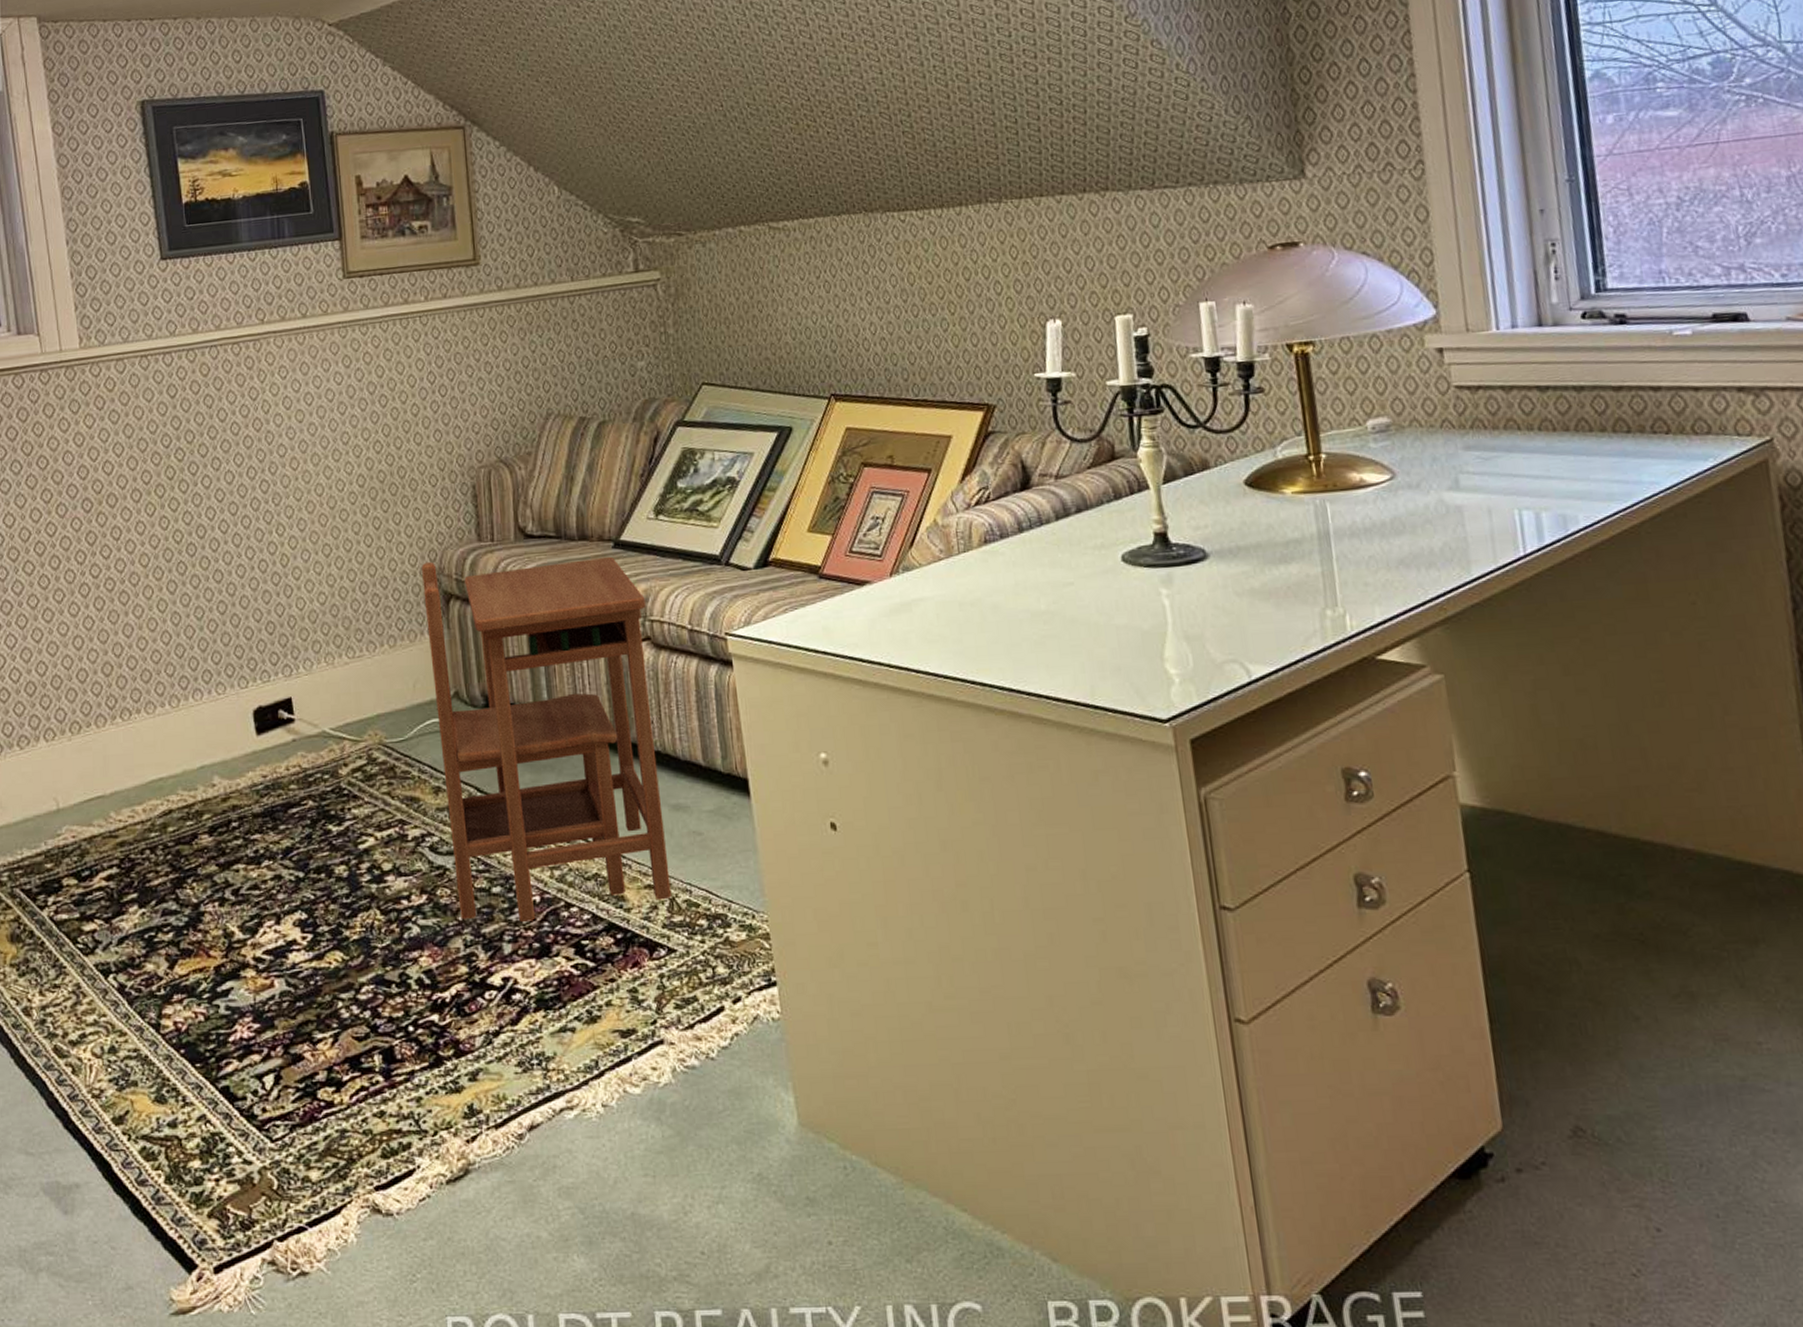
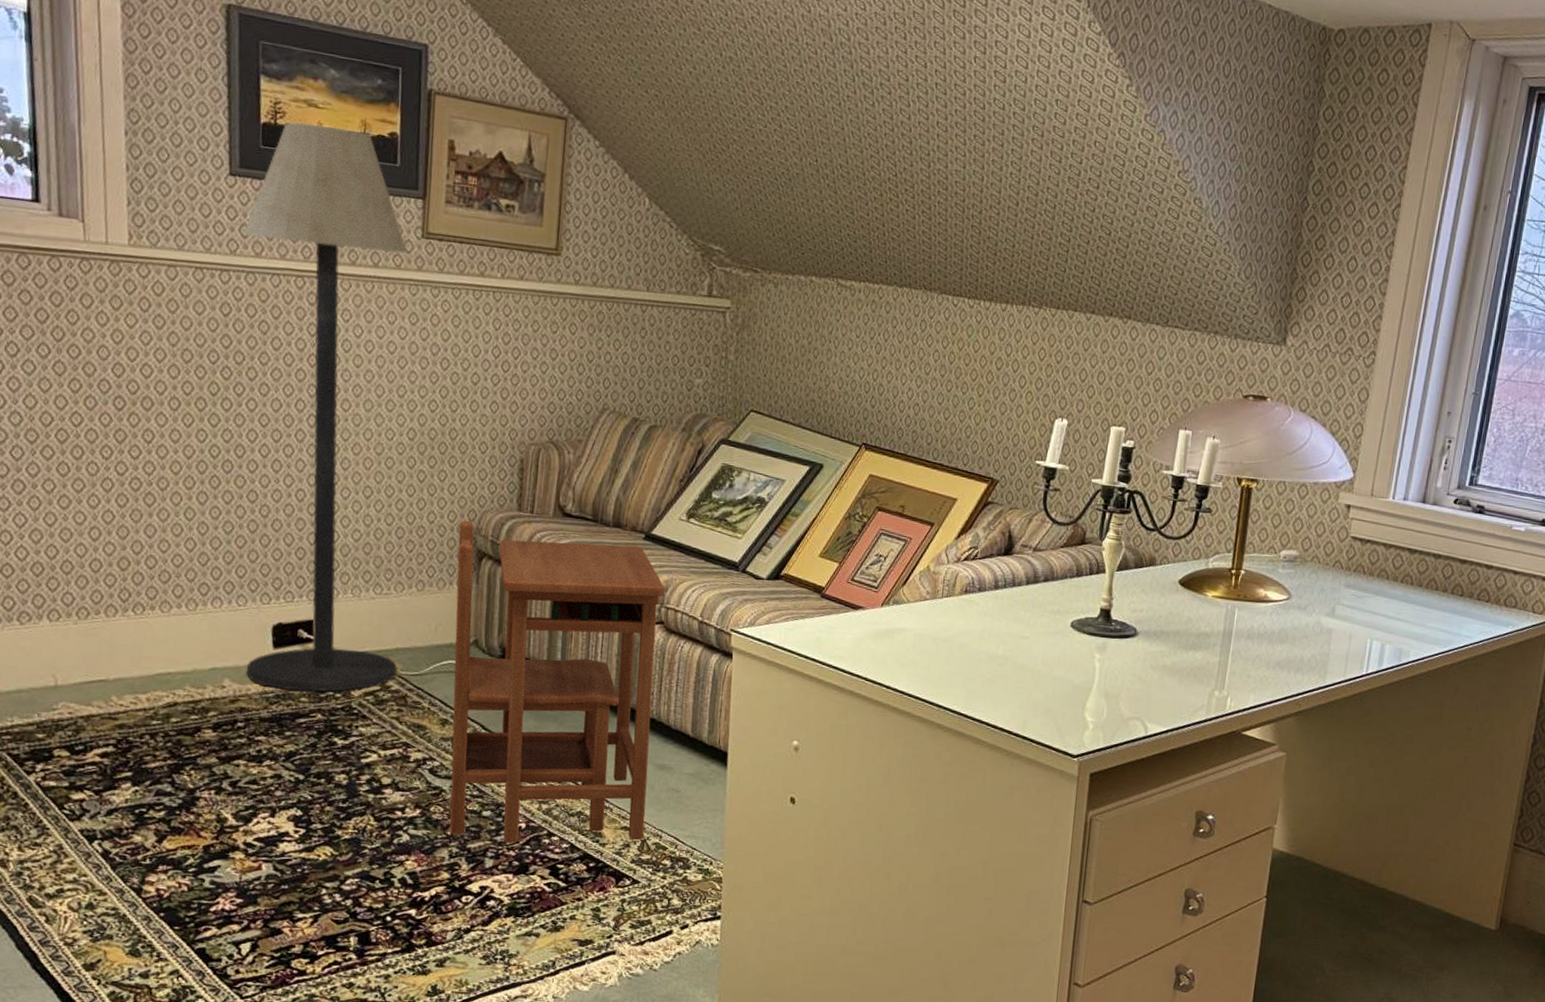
floor lamp: none [179,189,381,779] -> present [243,122,408,692]

